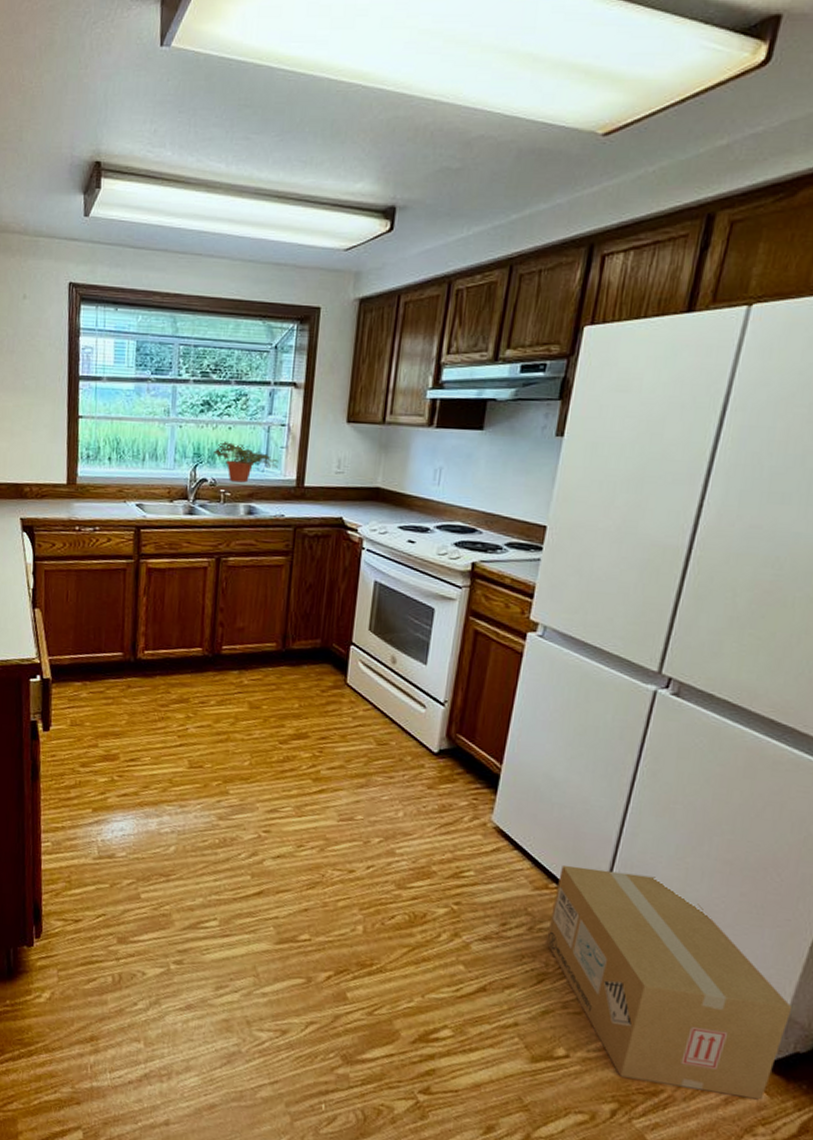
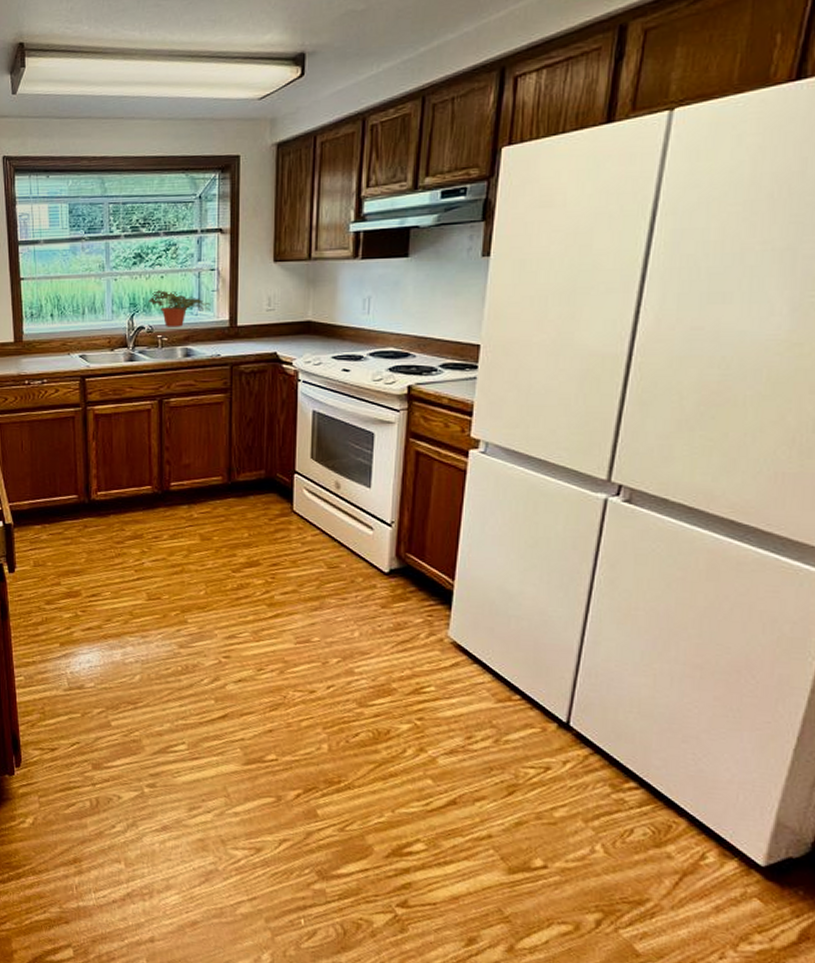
cardboard box: present [546,865,793,1101] -> none [514,677,781,908]

